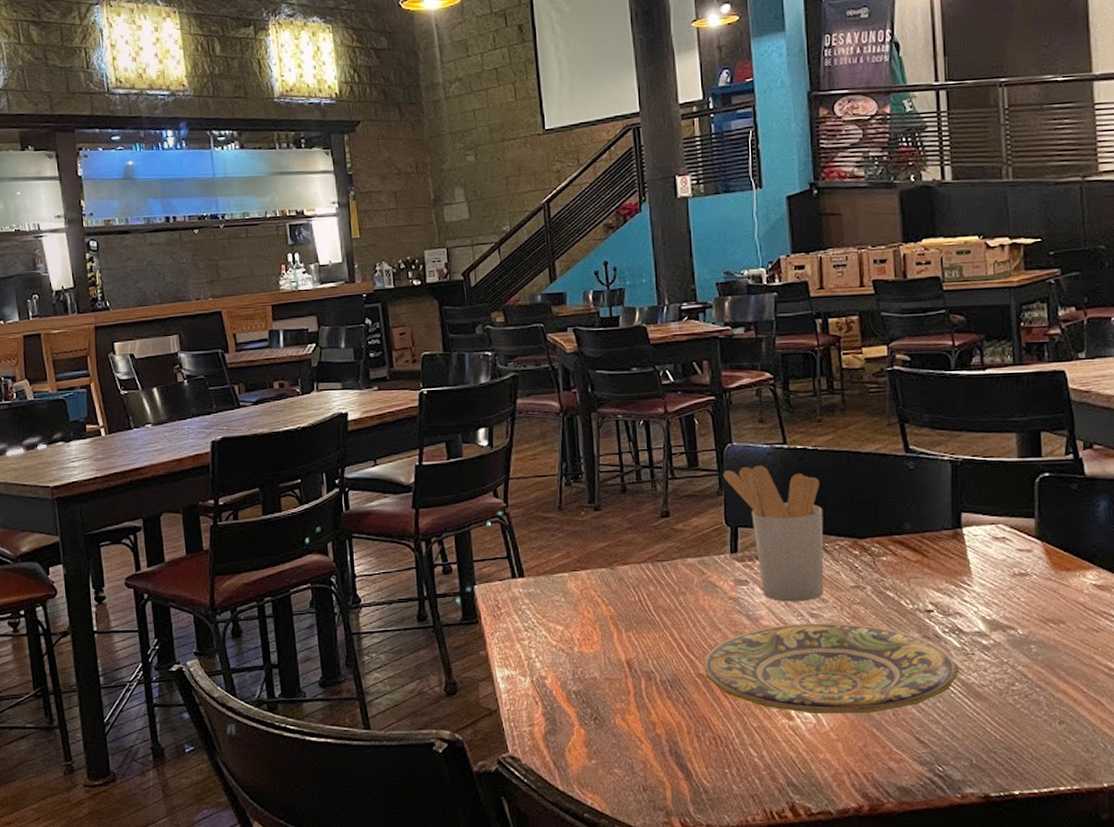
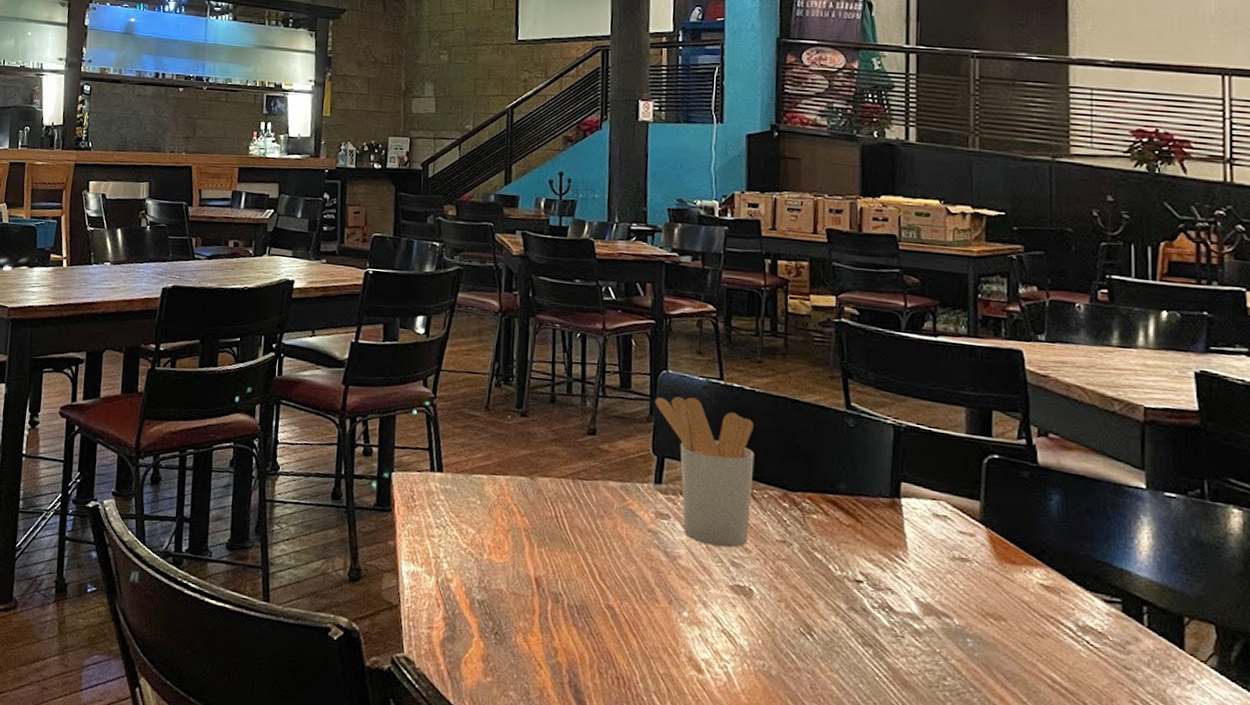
plate: present [705,623,959,715] -> none [615,568,886,682]

